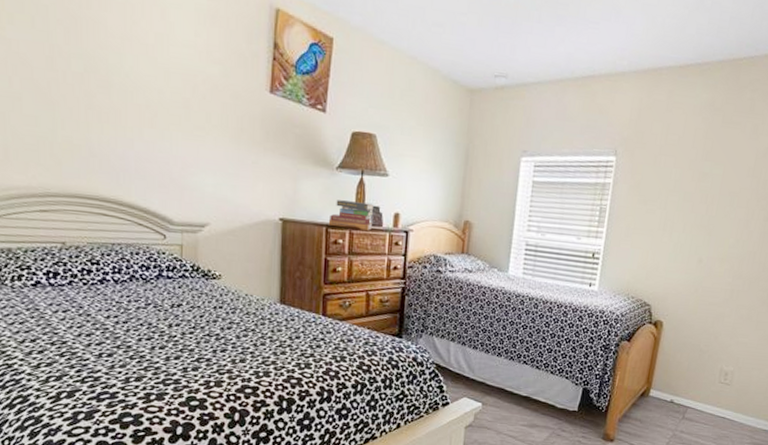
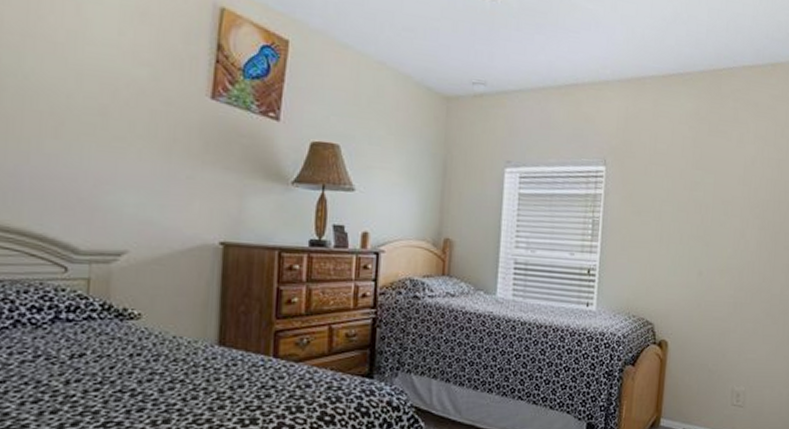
books: present [328,200,373,231] -> none [281,219,337,253]

